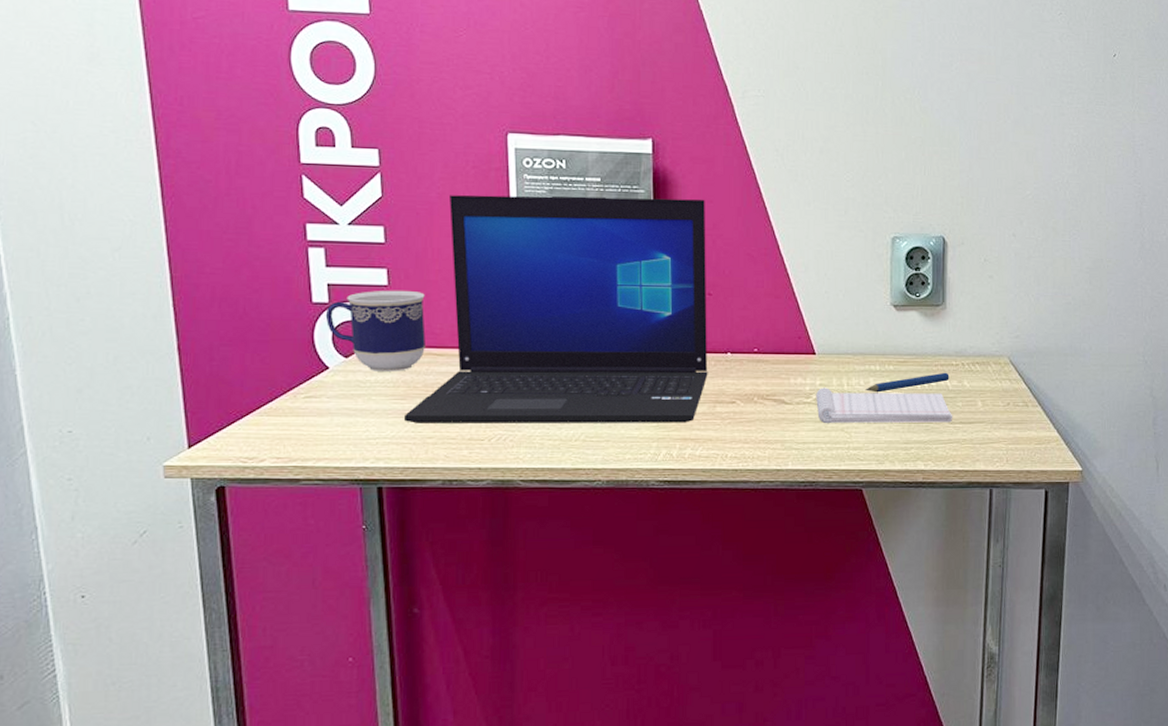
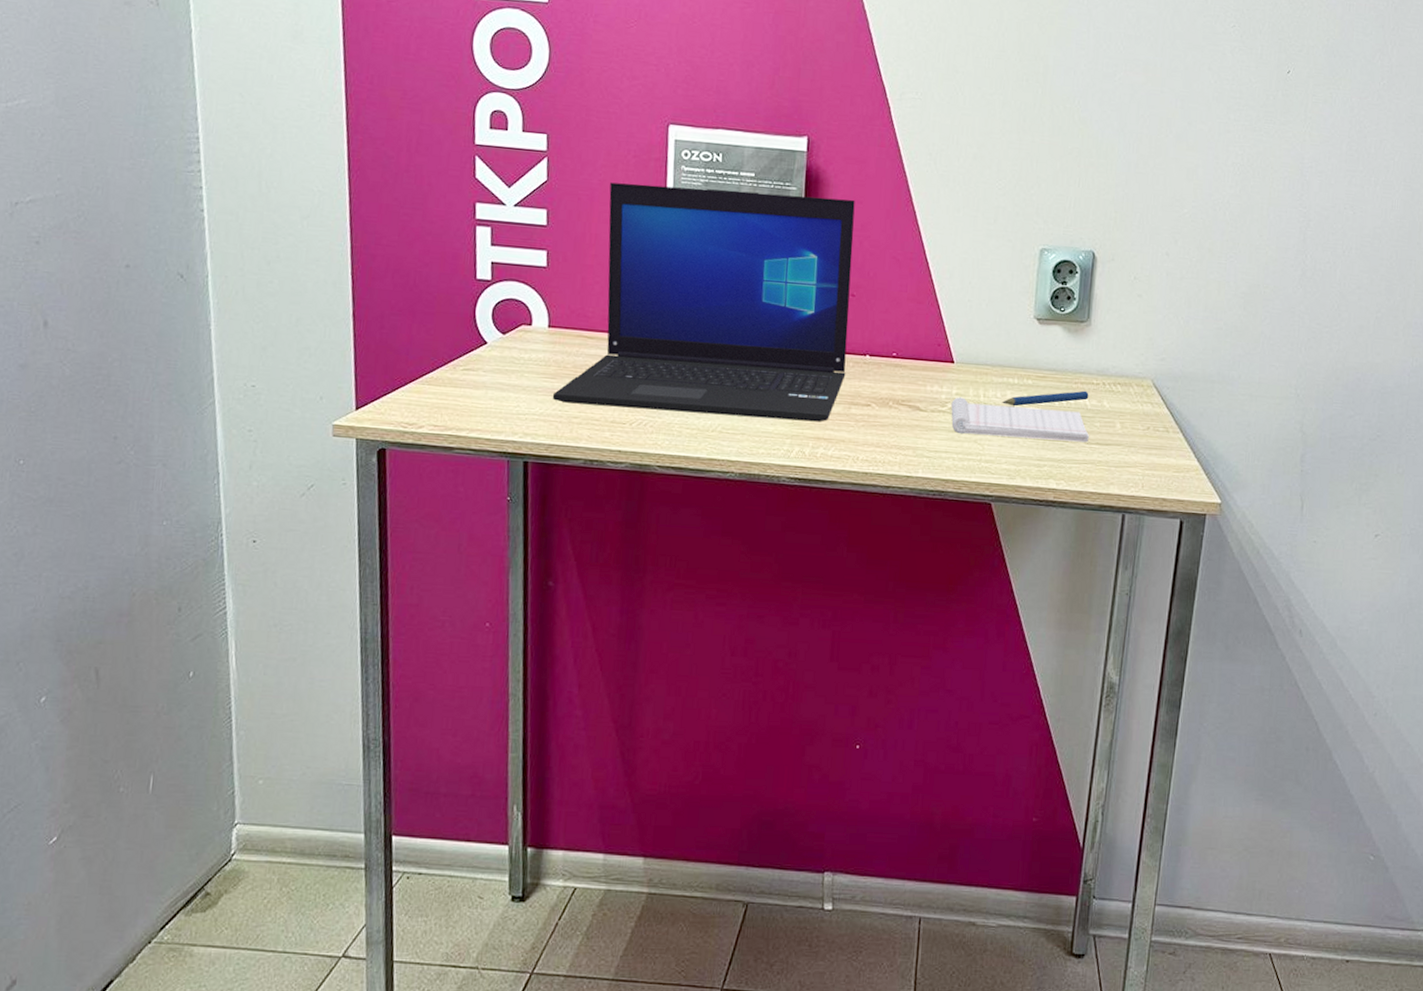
cup: present [325,290,426,372] -> none [487,271,580,351]

